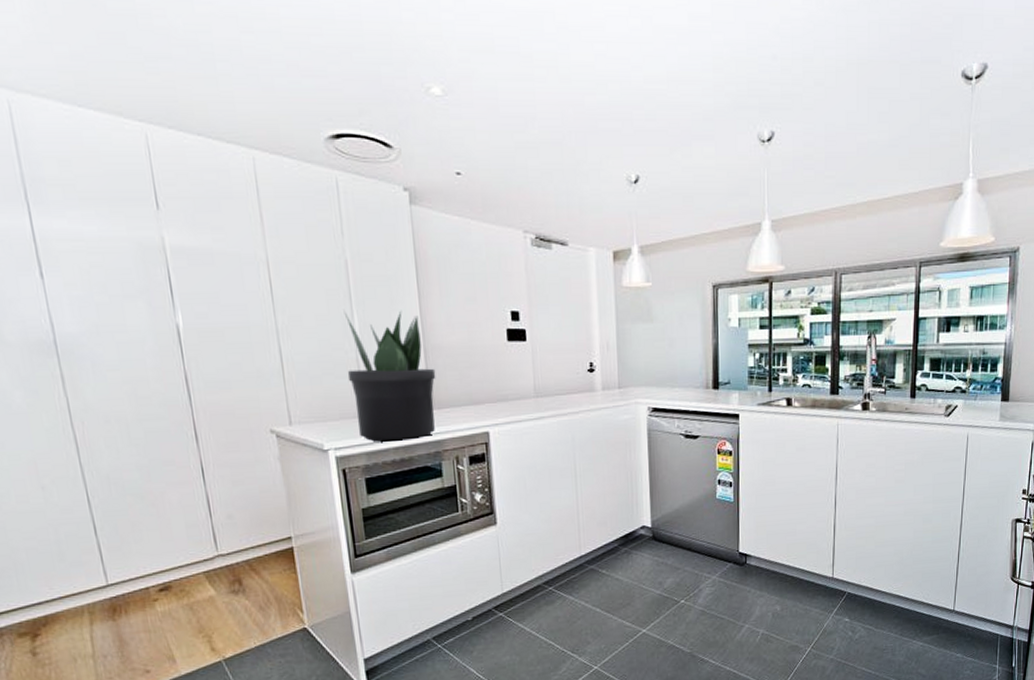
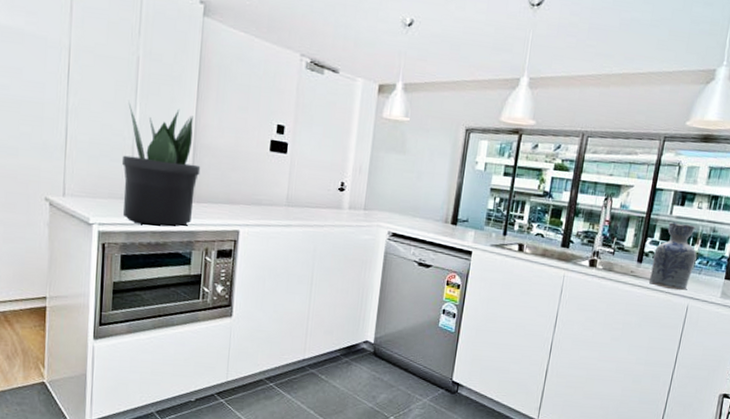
ceramic jug: none [925,350,970,421] -> present [648,222,697,291]

